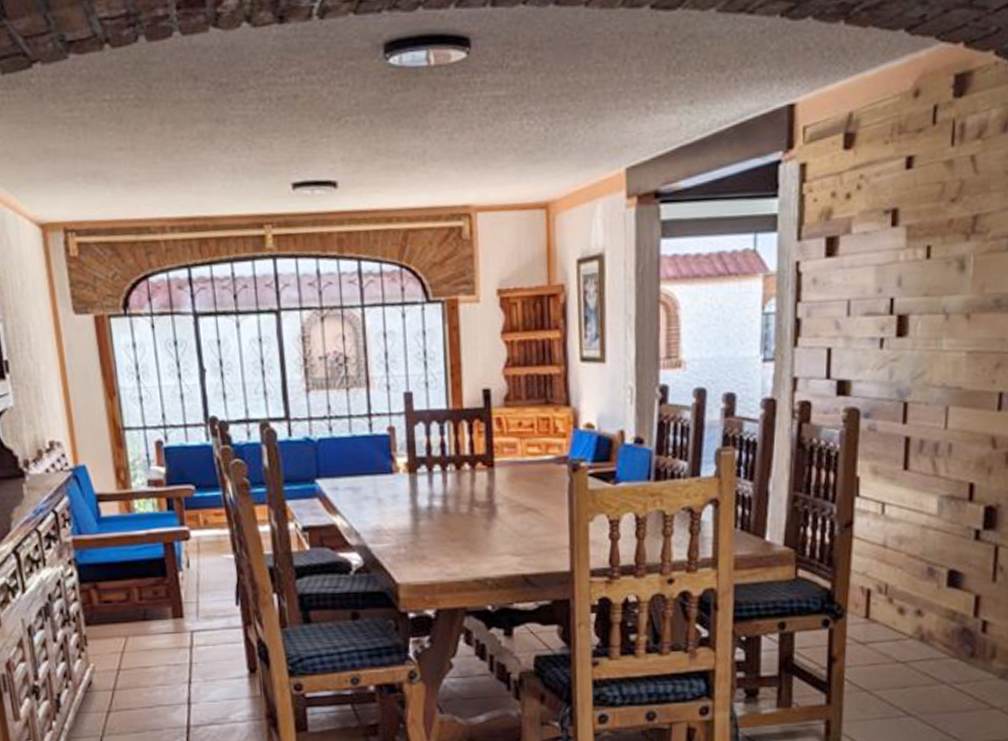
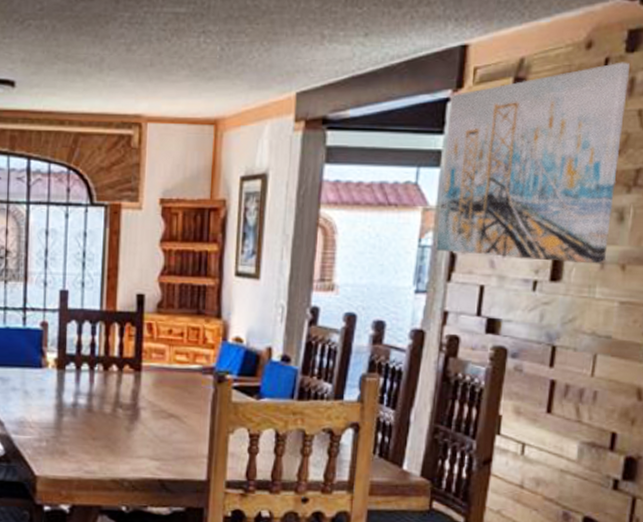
wall art: none [779,107,960,318] -> present [436,62,631,264]

